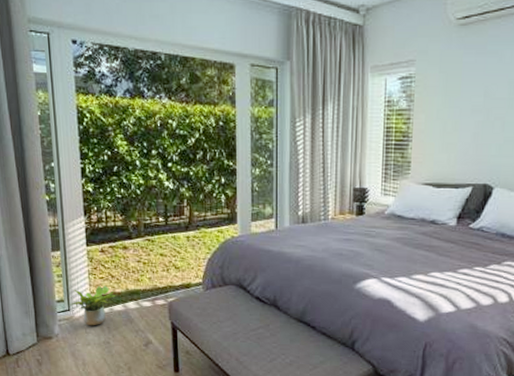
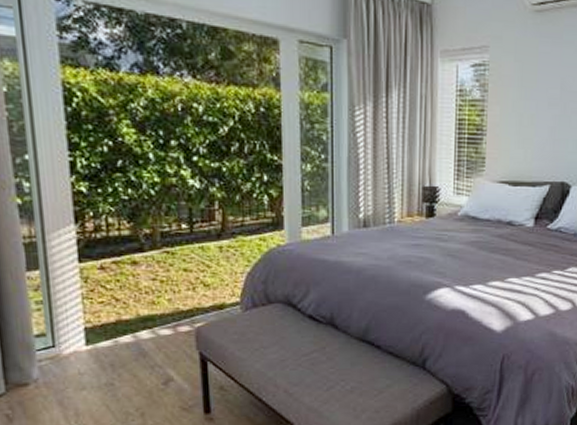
potted plant: present [69,285,117,326] -> none [54,312,124,365]

